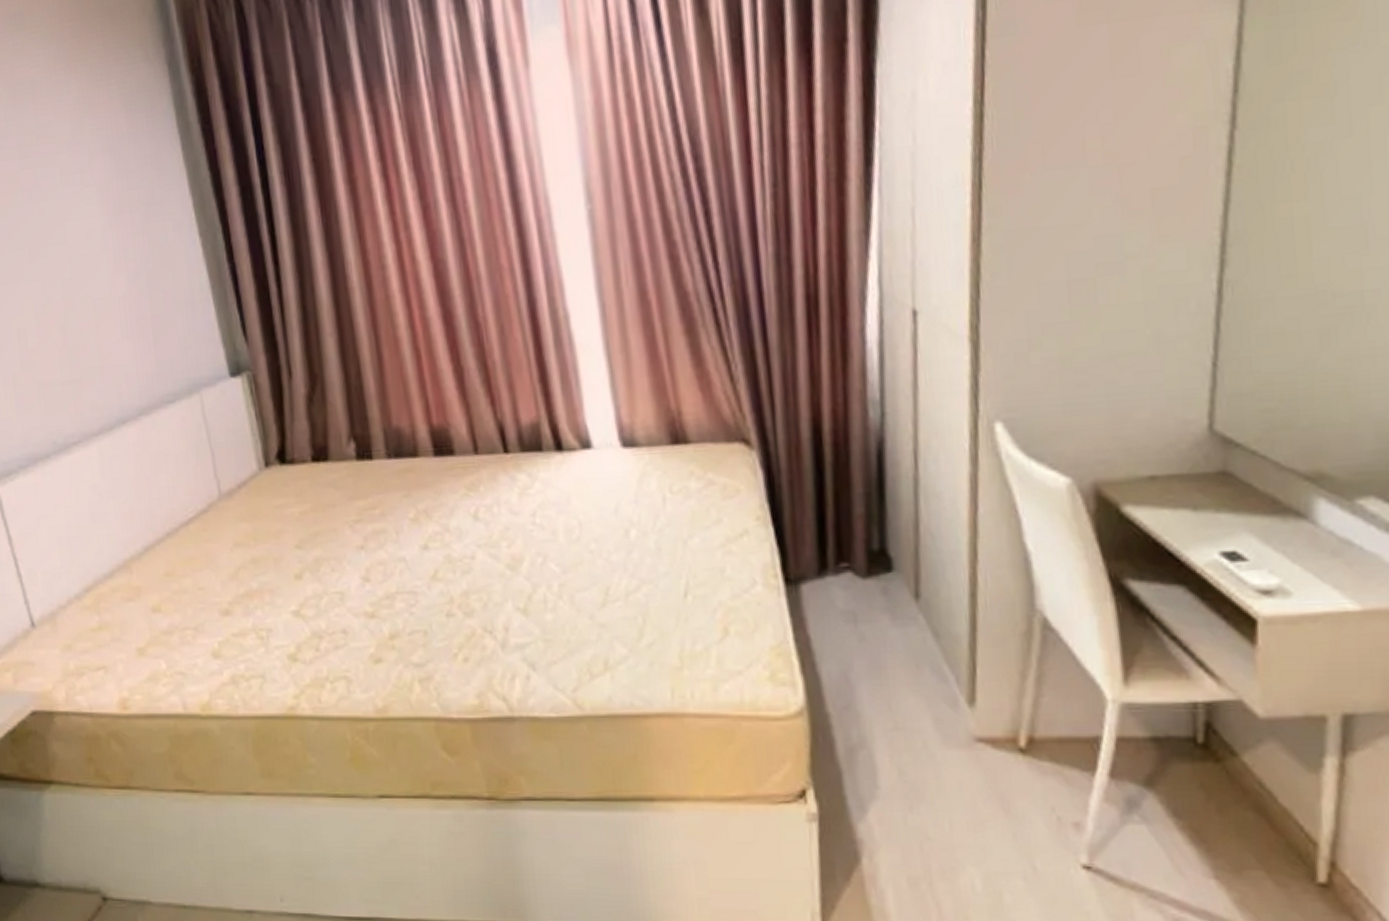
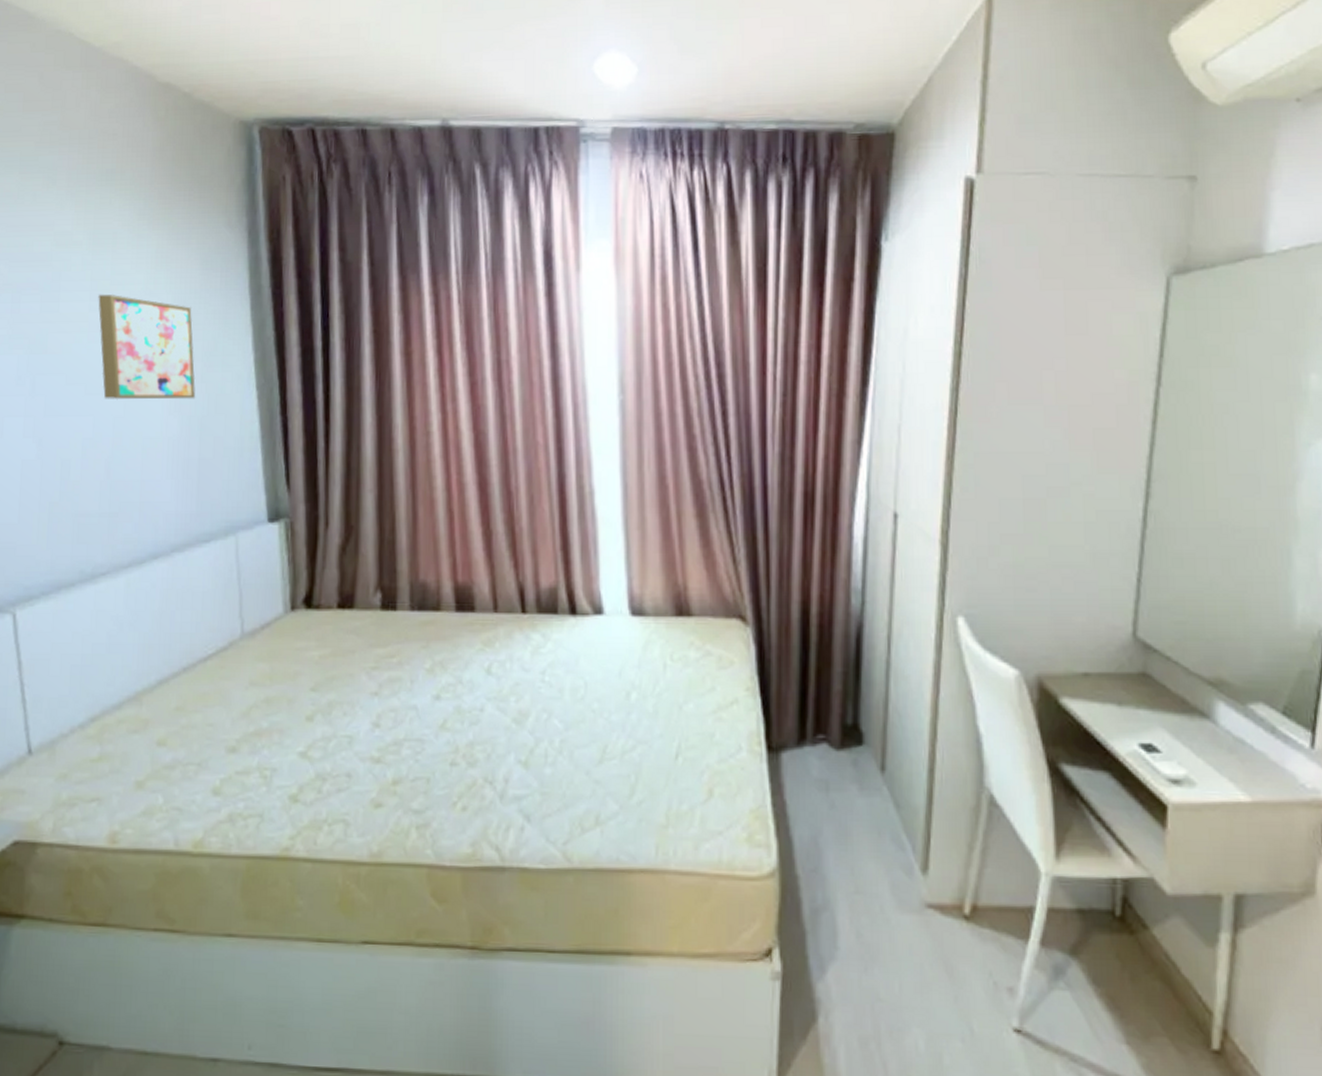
wall art: none [27,149,139,262] -> present [98,294,196,400]

